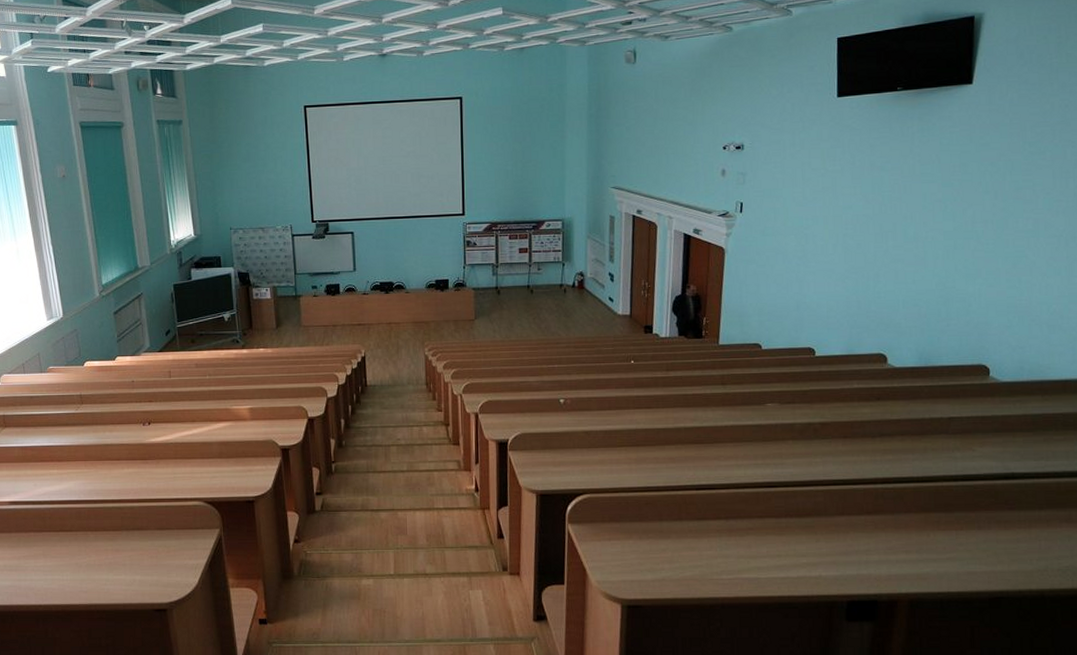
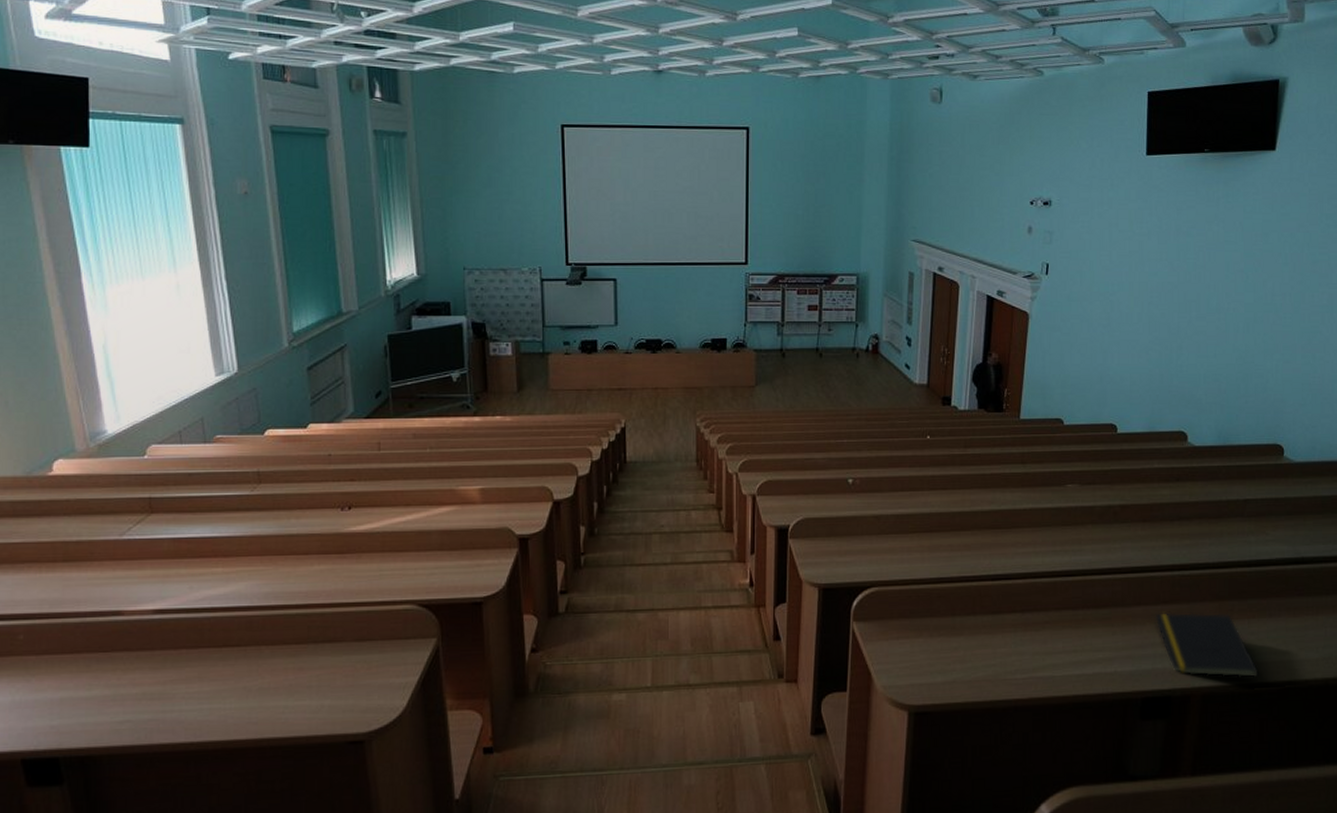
notepad: none [858,523,969,586] -> present [1155,612,1259,678]

